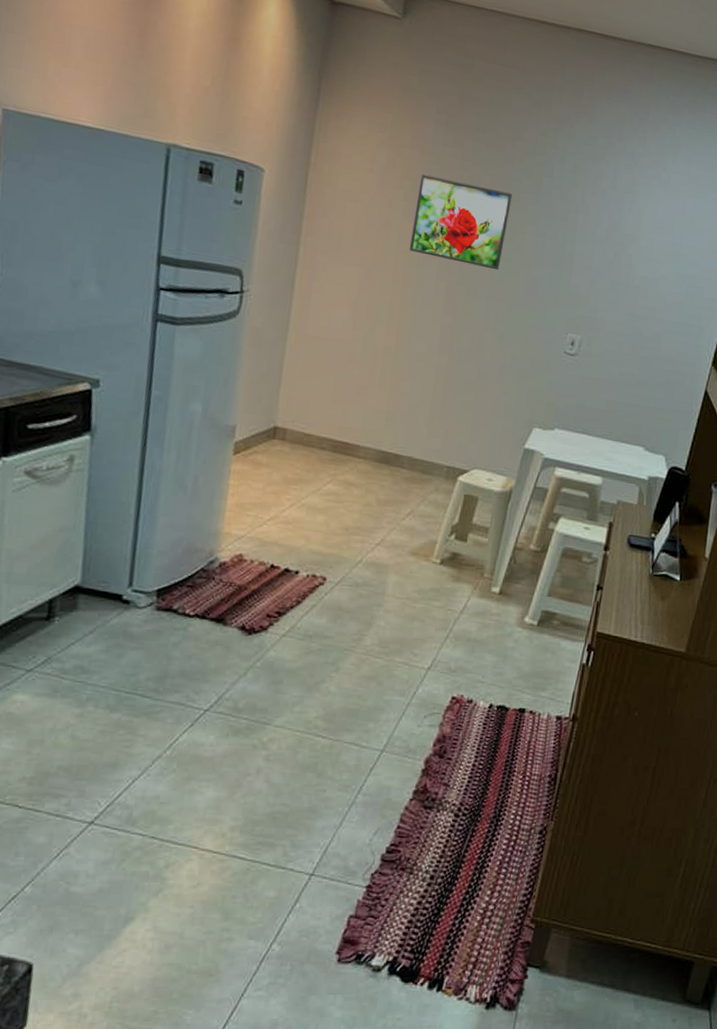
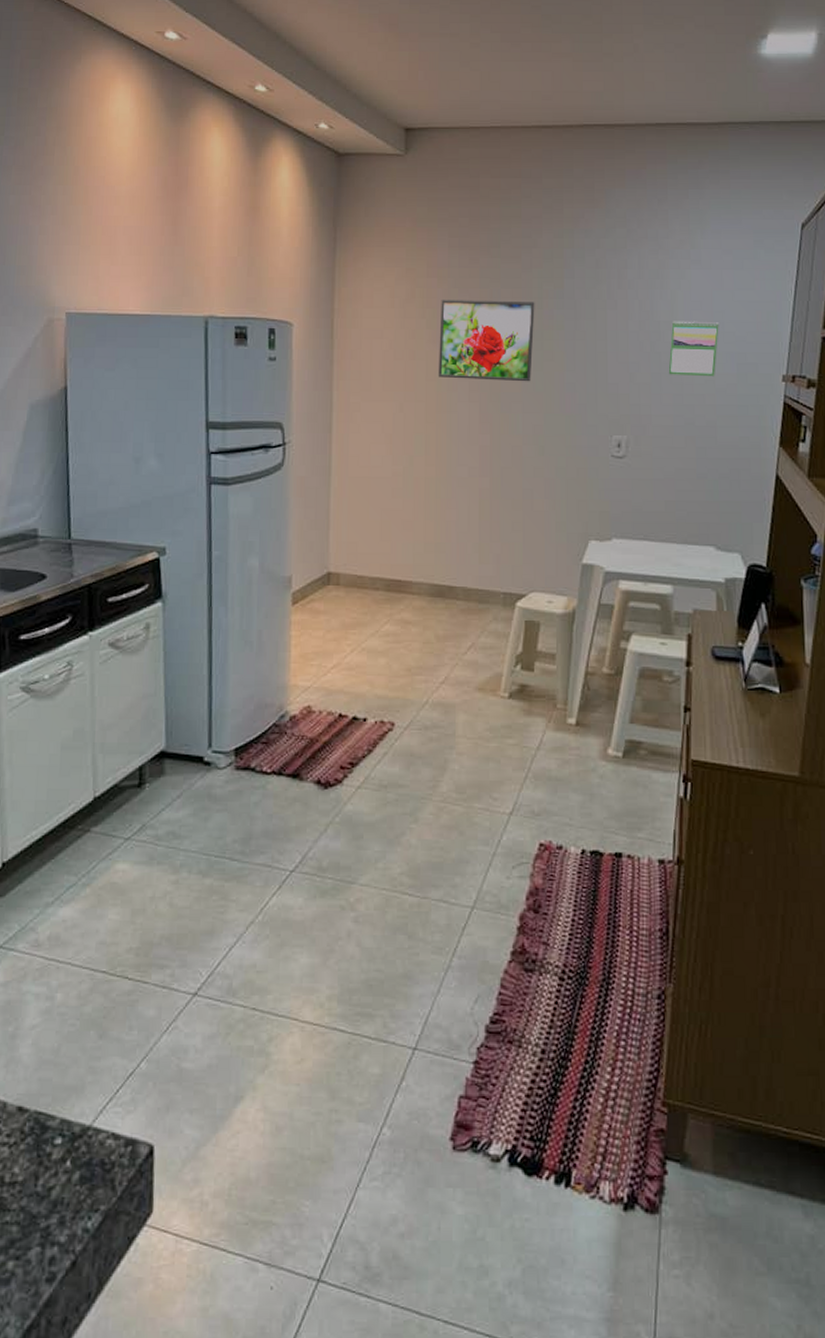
calendar: none [626,236,677,294] -> present [668,321,719,377]

